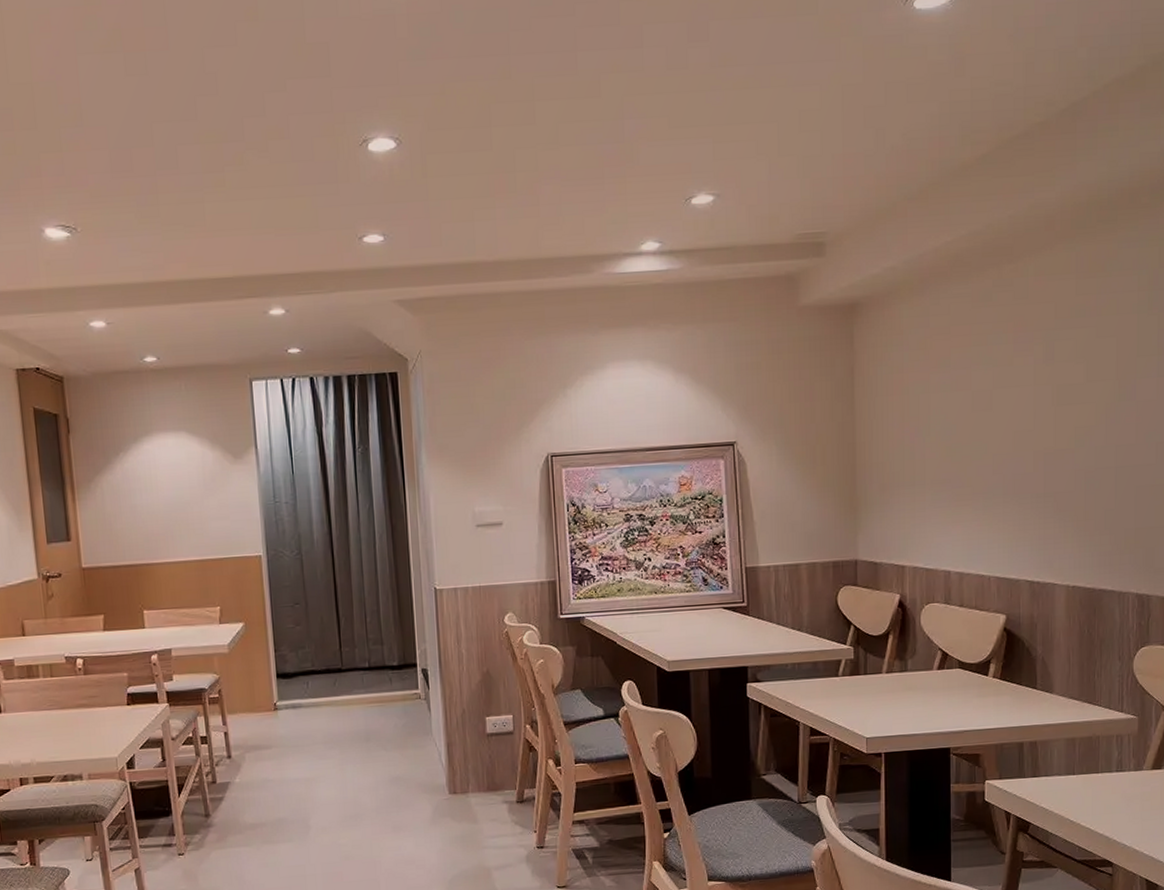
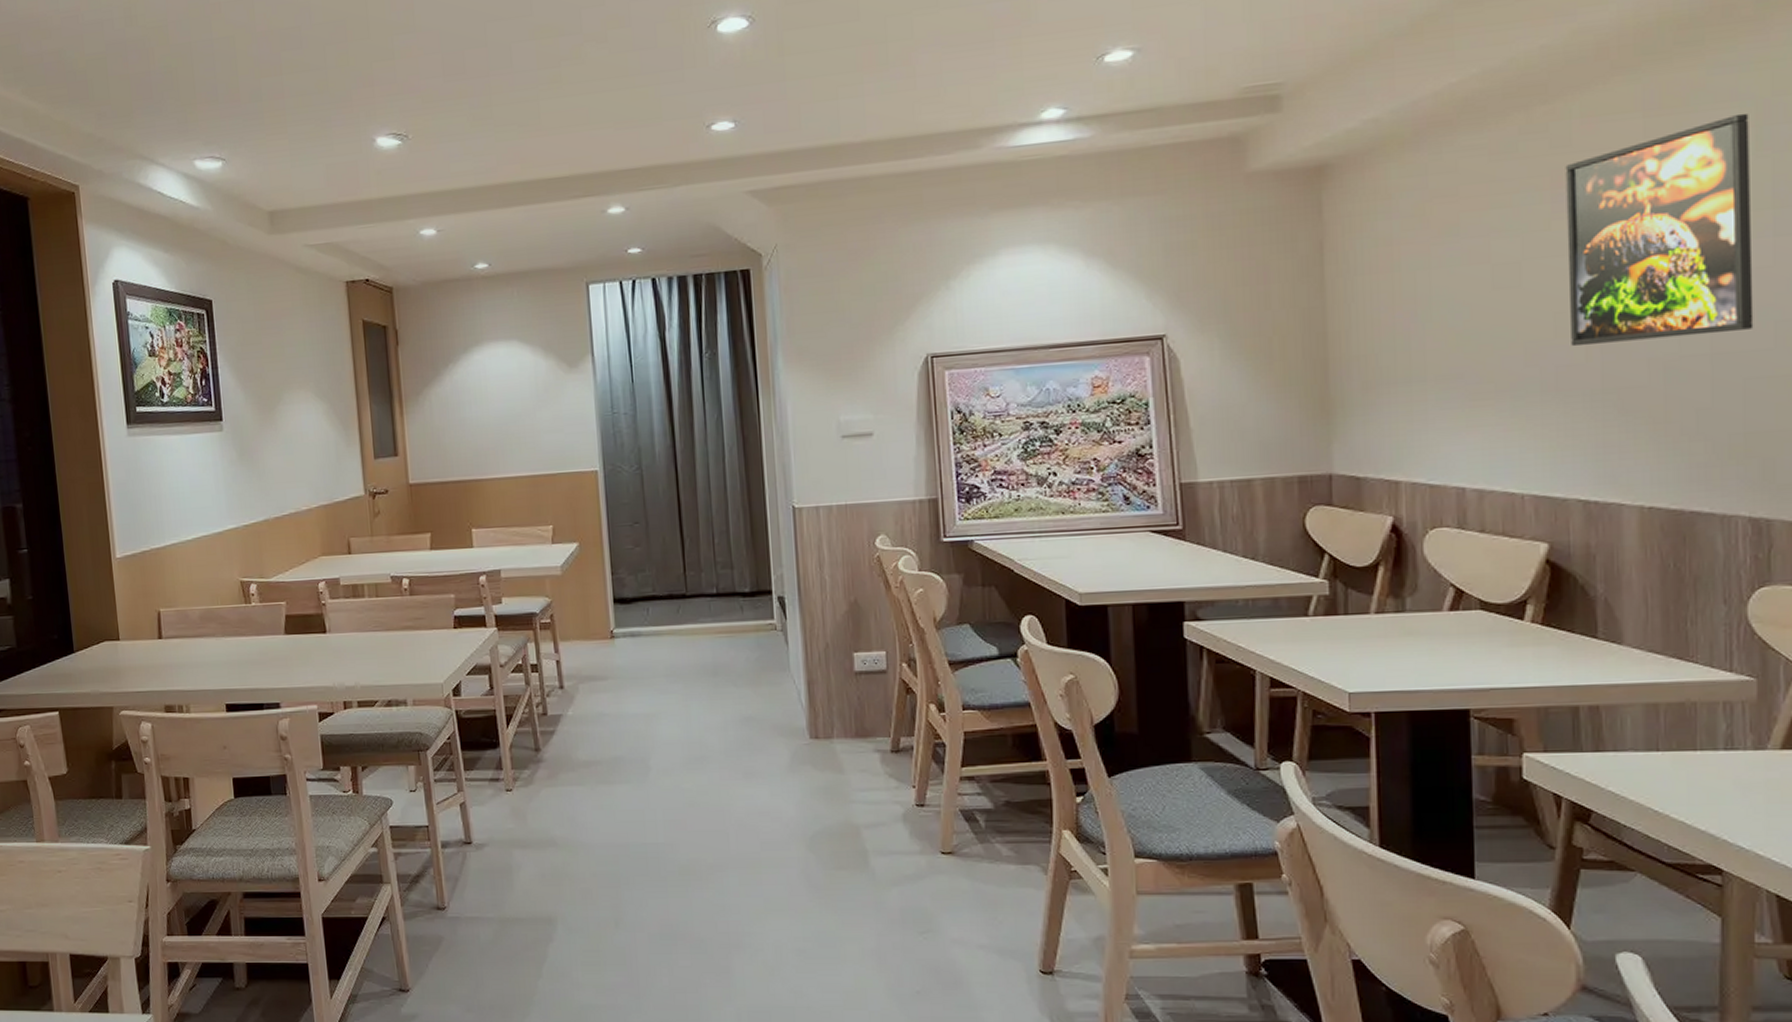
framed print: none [1023,279,1144,459] -> present [1565,113,1754,347]

